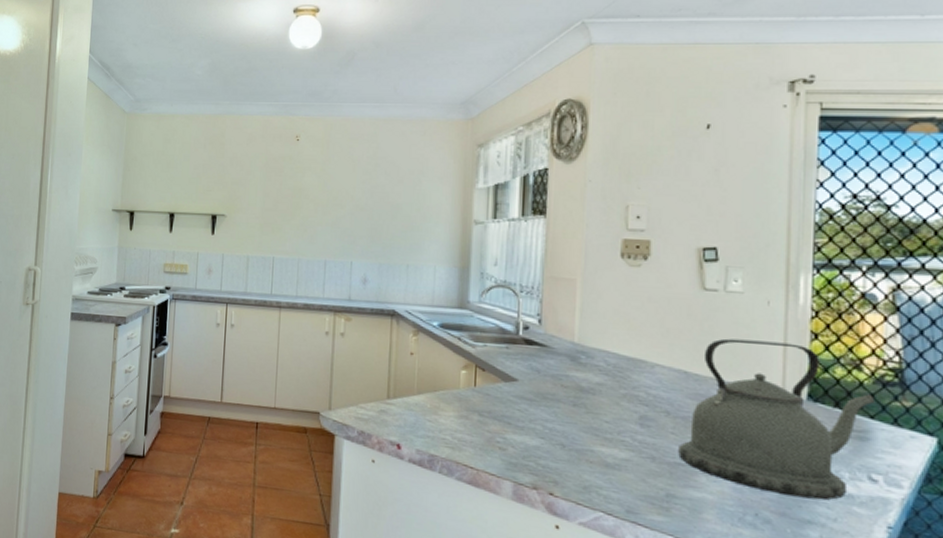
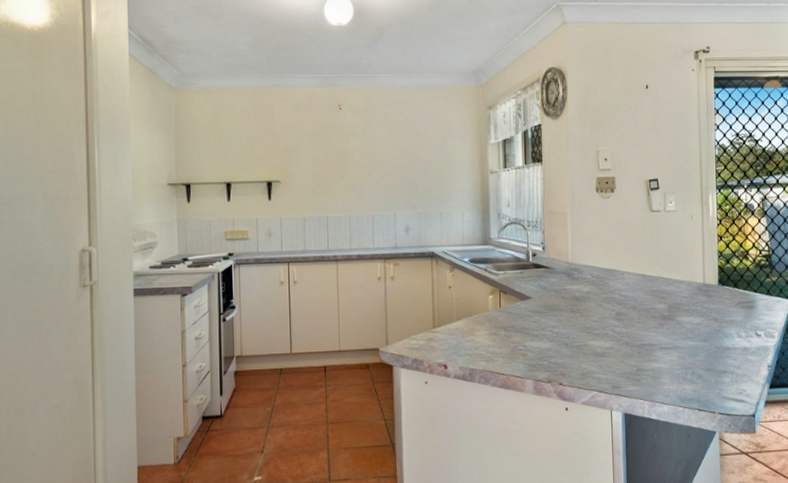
kettle: present [678,338,874,500] -> none [643,245,756,356]

